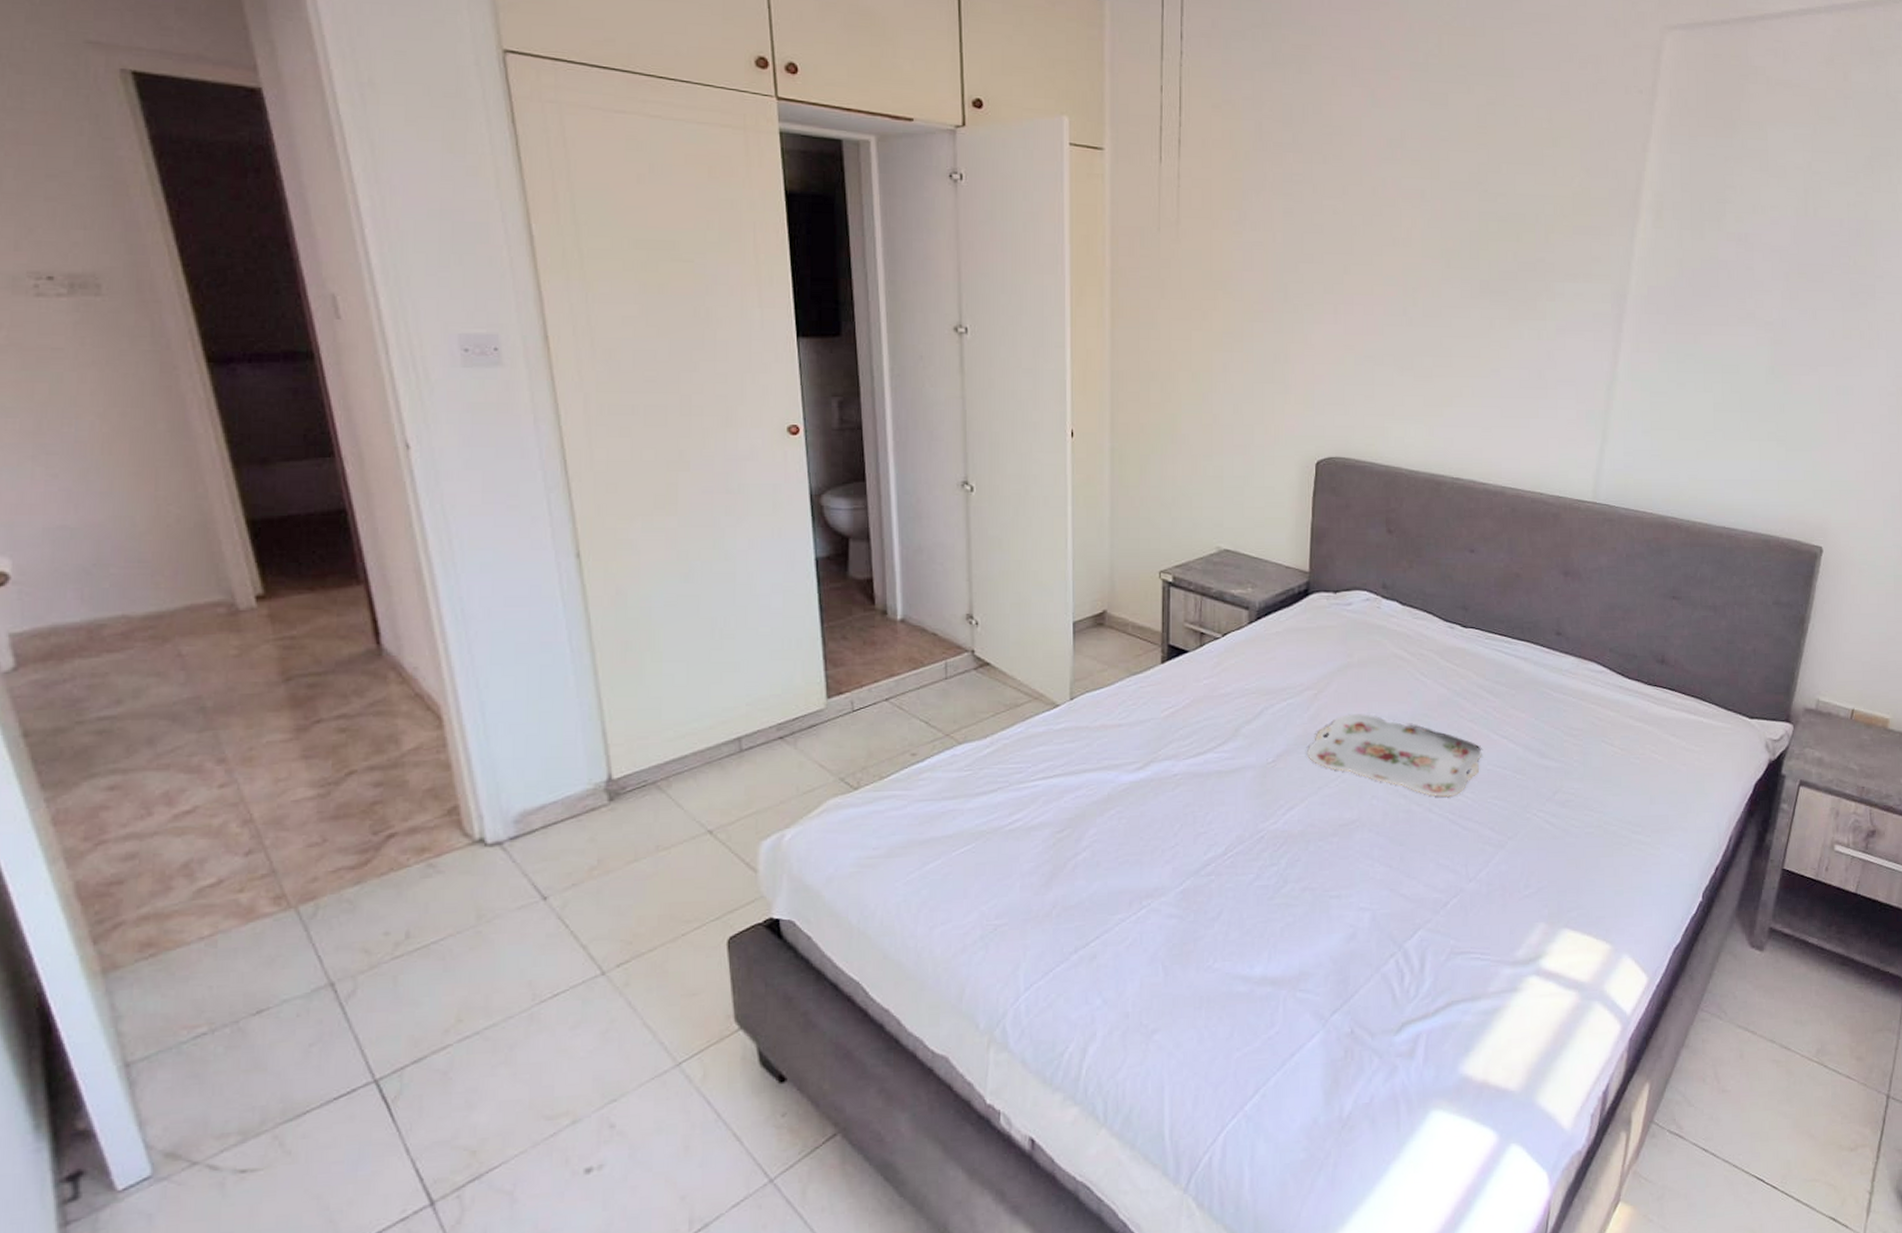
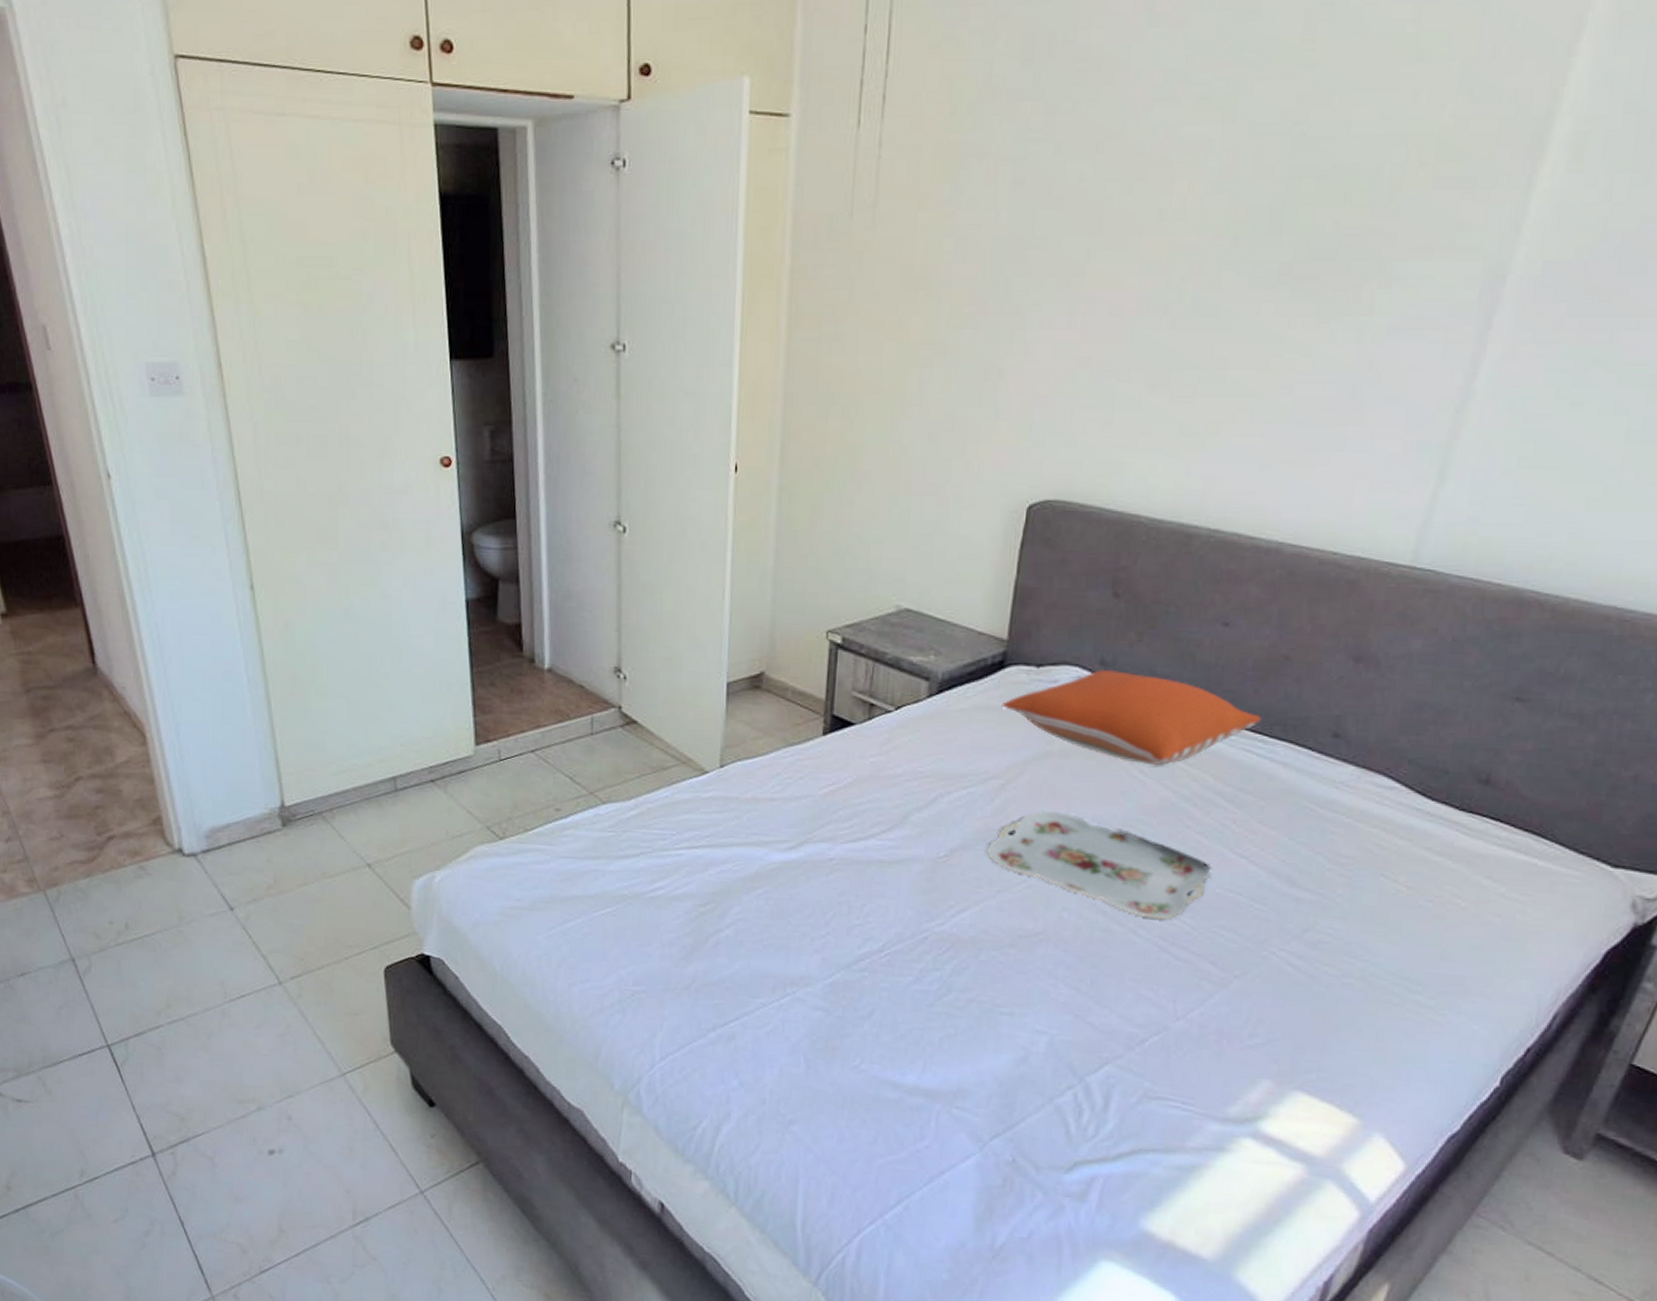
pillow: none [1309,591,1506,668] -> present [1001,669,1262,765]

